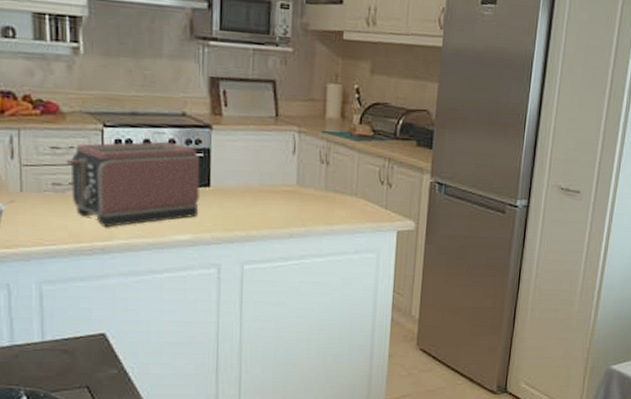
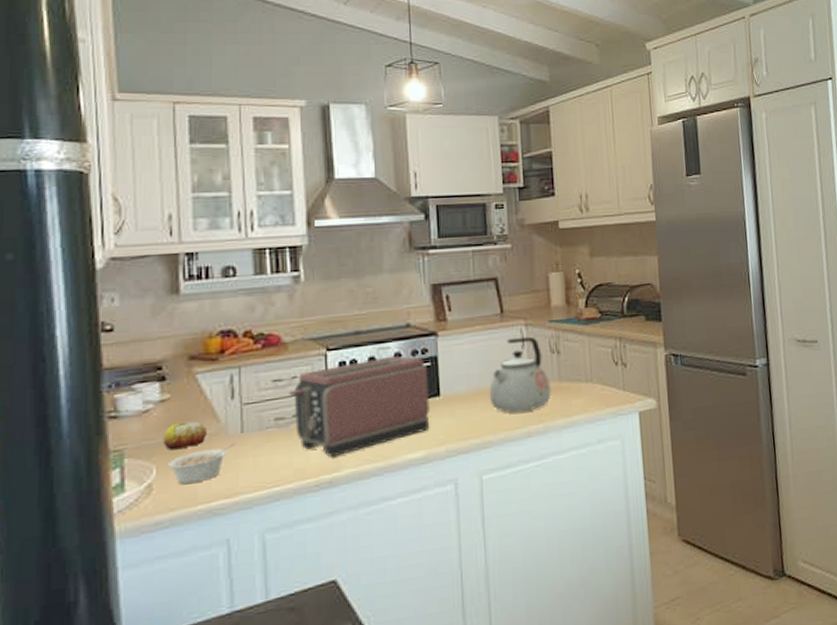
kettle: none [257,142,317,214] -> present [489,336,551,413]

